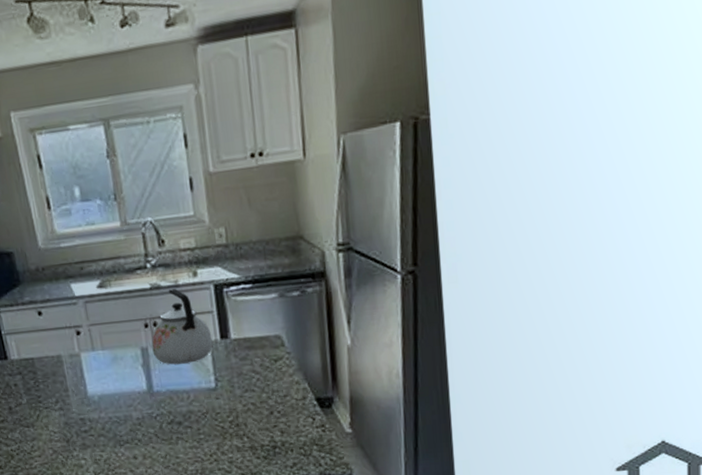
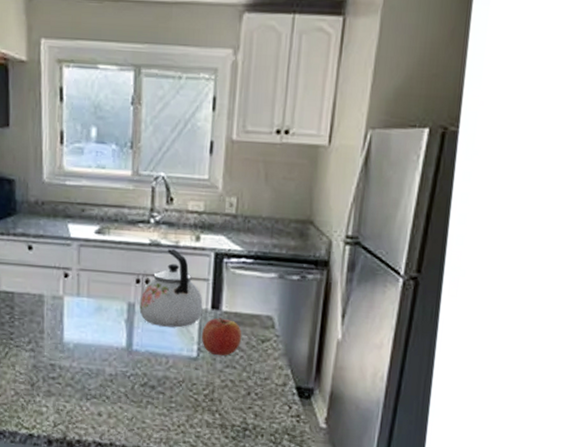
fruit: none [216,345,255,382] -> present [202,317,242,356]

